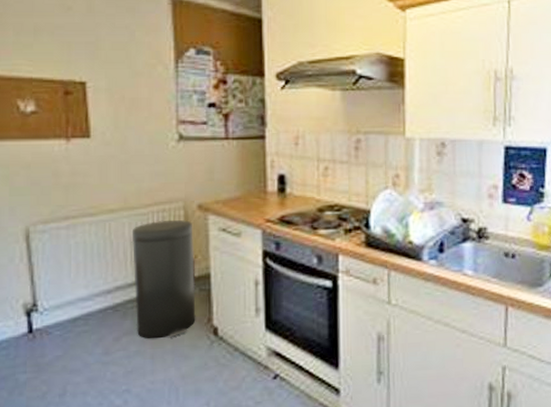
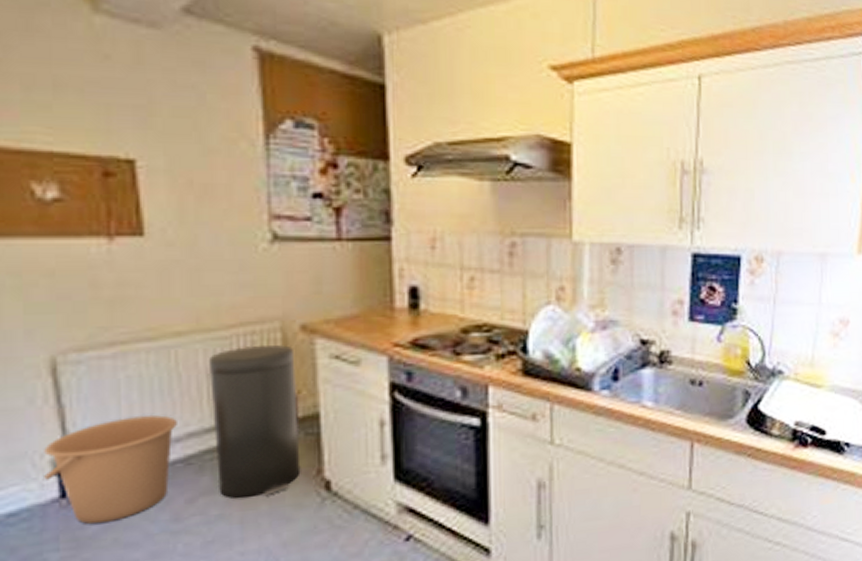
bucket: none [18,272,109,354] -> present [44,415,177,524]

